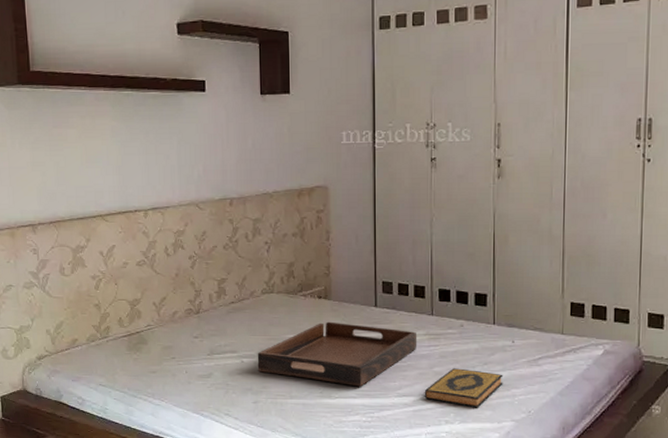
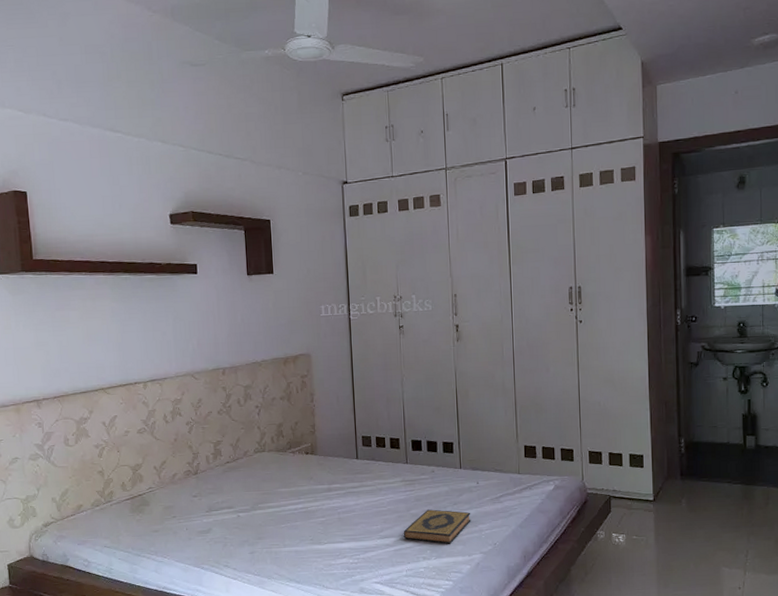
serving tray: present [257,321,418,387] -> none [252,474,395,532]

